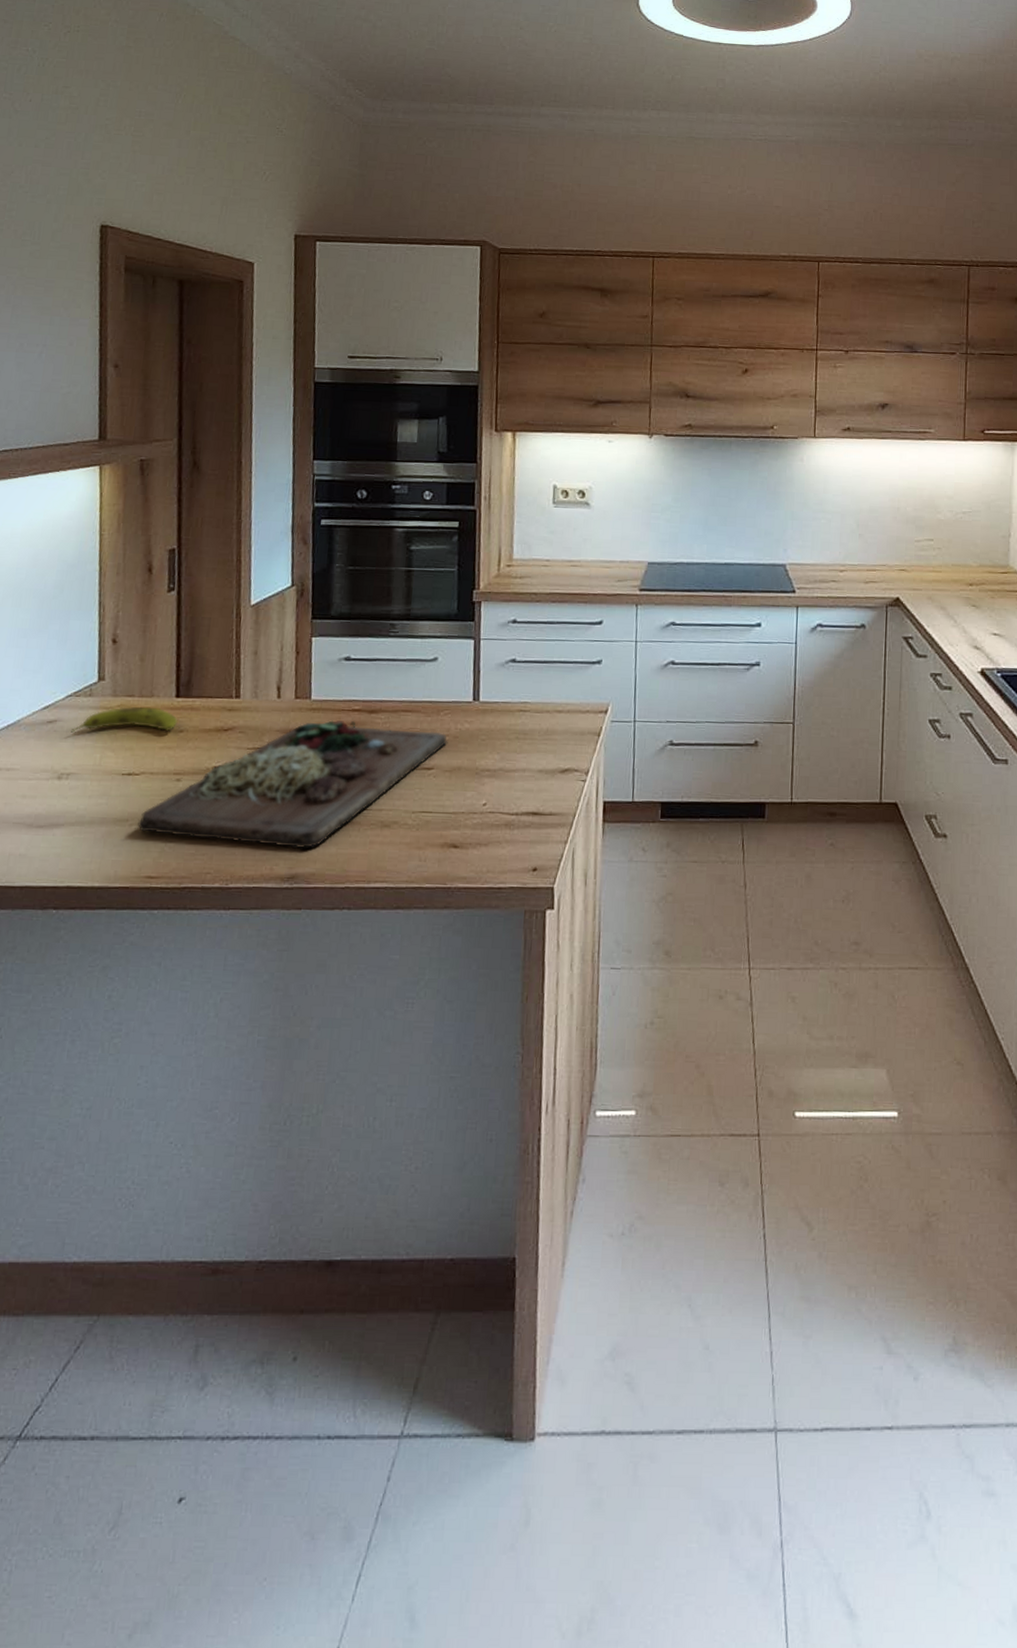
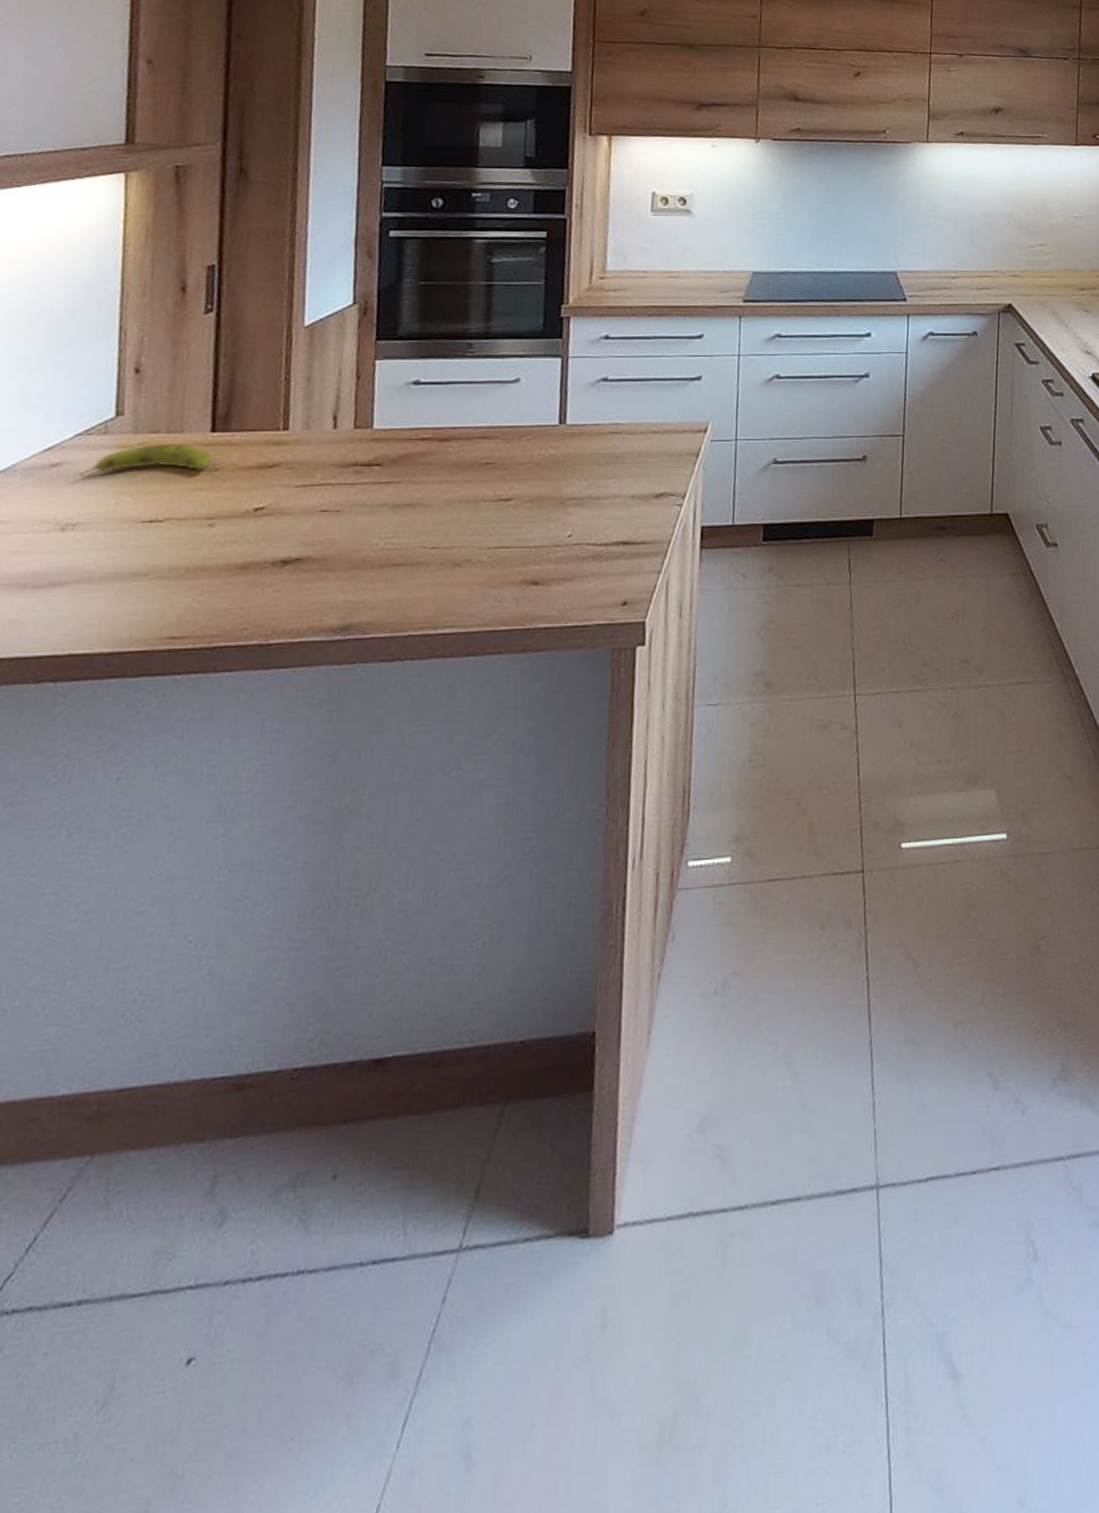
cutting board: present [137,717,447,849] -> none [159,447,529,596]

